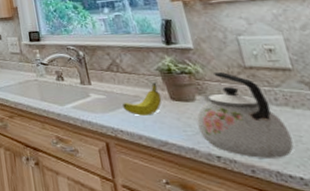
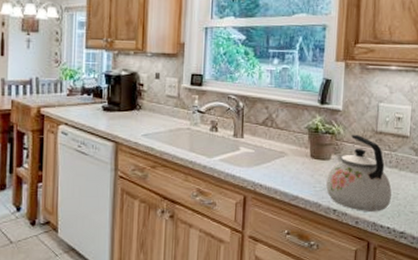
fruit: present [122,82,162,116] -> none [268,140,304,171]

